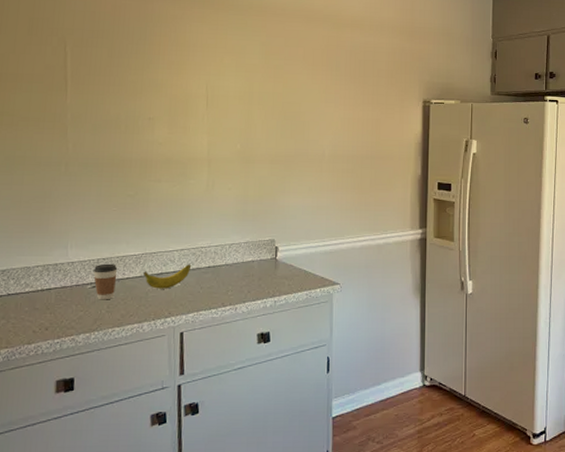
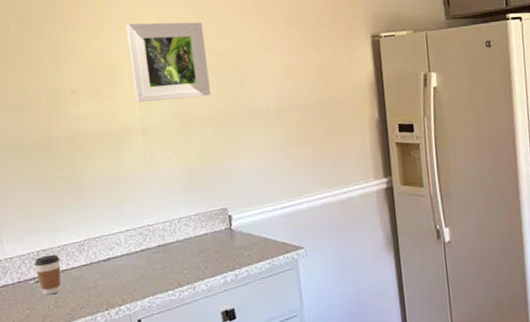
banana: present [142,264,192,289] -> none [88,245,140,276]
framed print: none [205,64,275,137] -> present [126,21,211,102]

